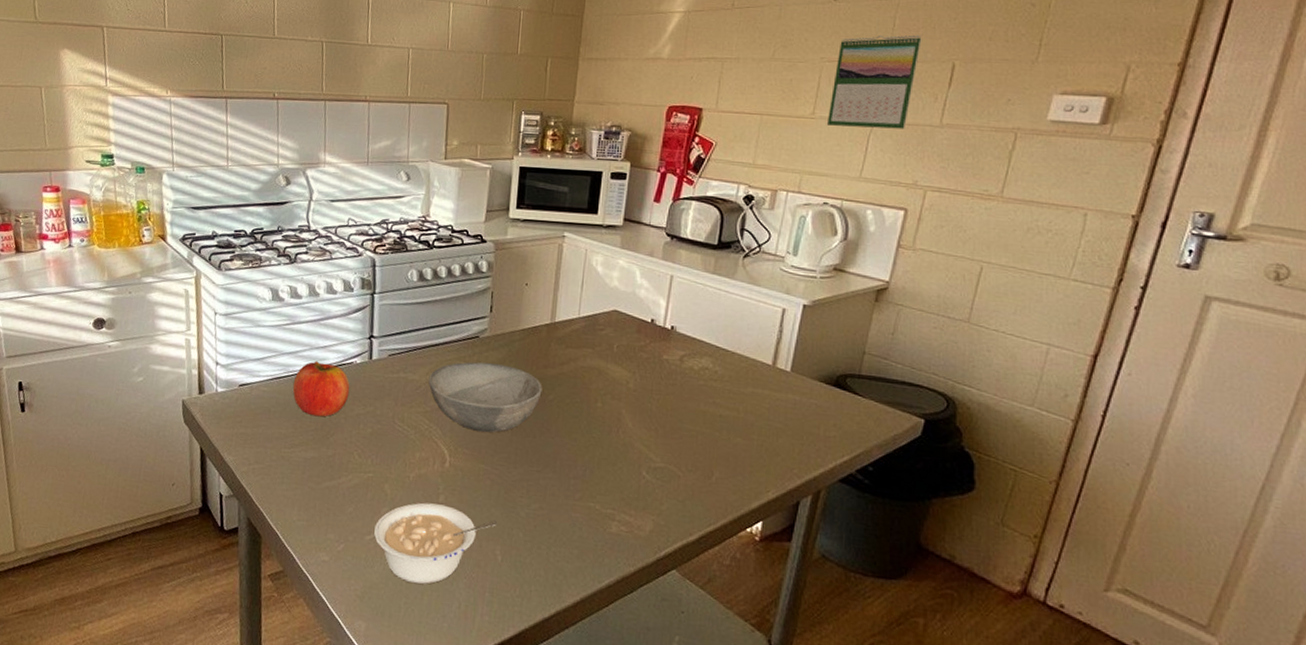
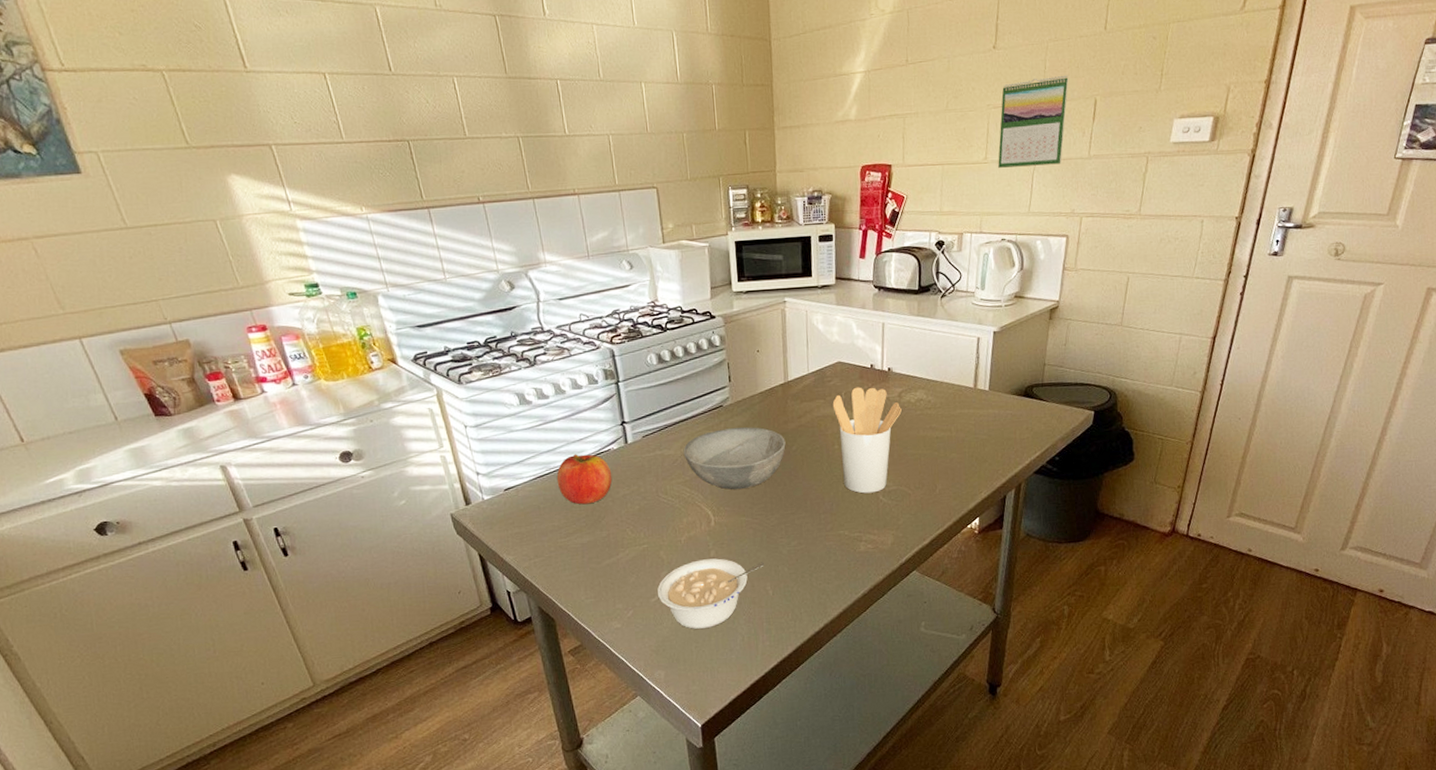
utensil holder: none [601,341,681,467] -> present [832,387,902,494]

